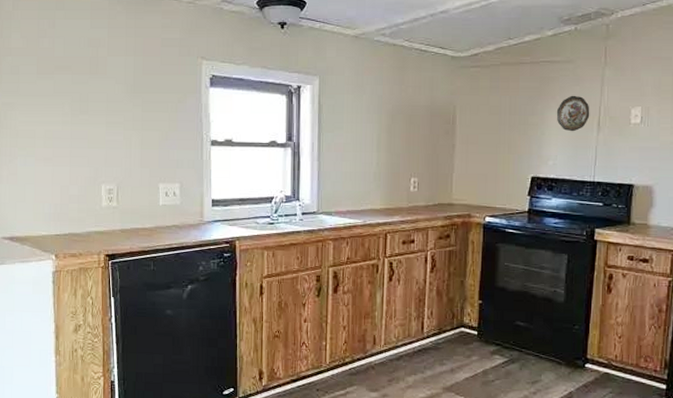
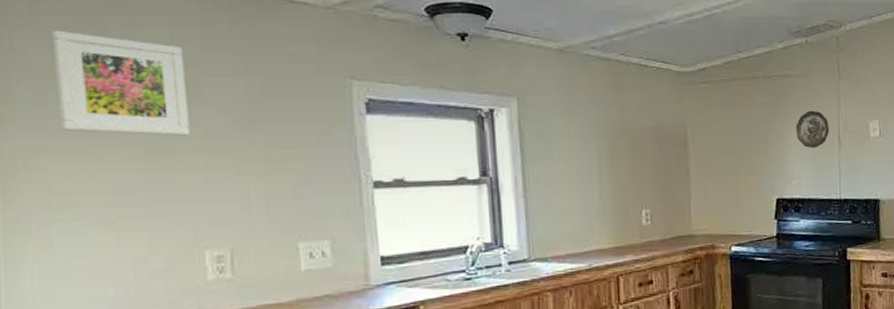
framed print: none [23,21,98,99] -> present [52,30,189,136]

